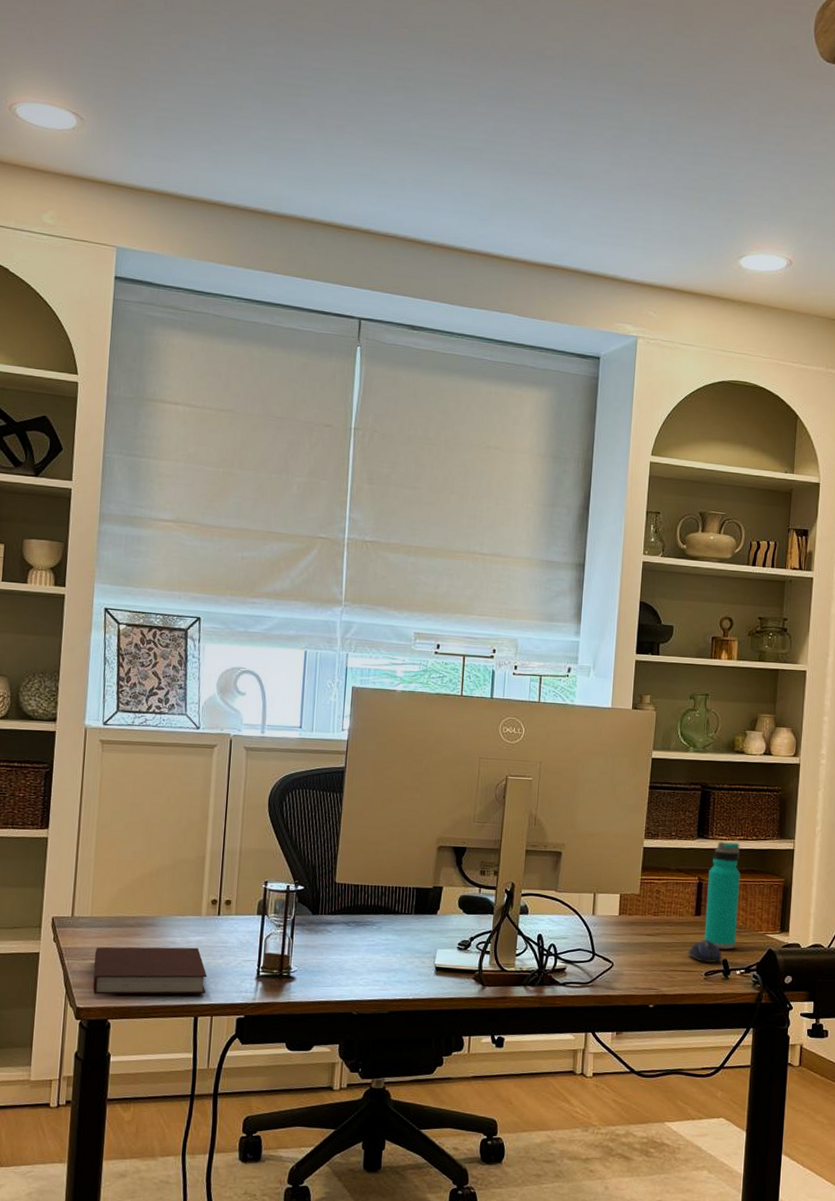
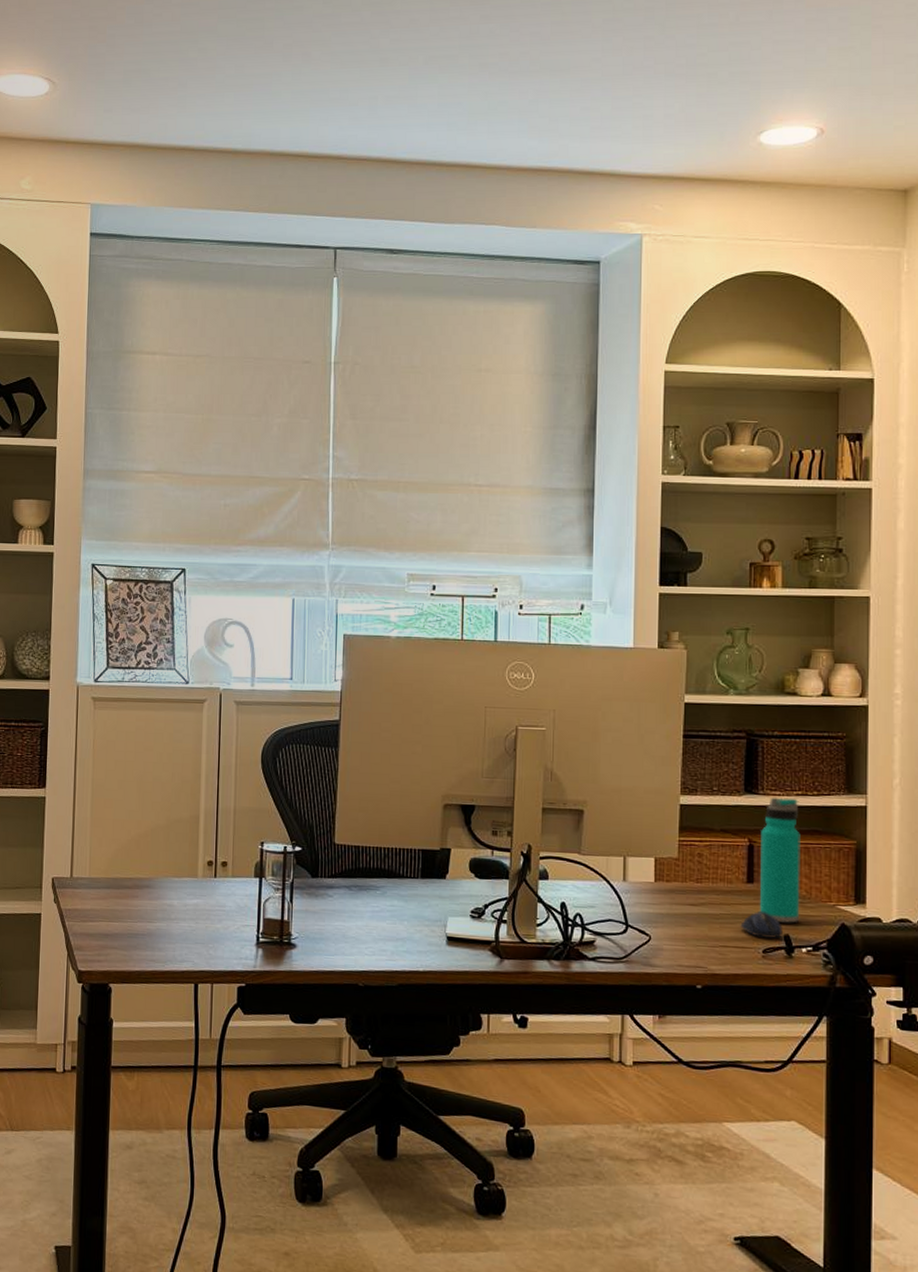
notebook: present [93,946,207,995] -> none [93,908,206,960]

